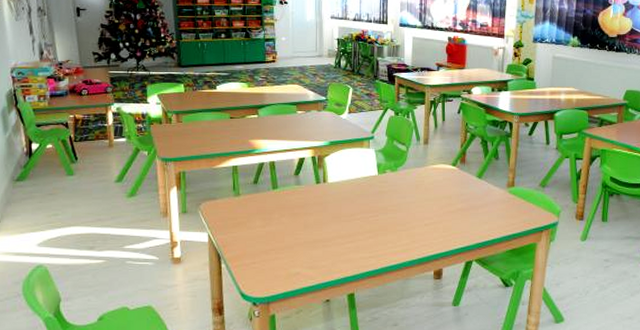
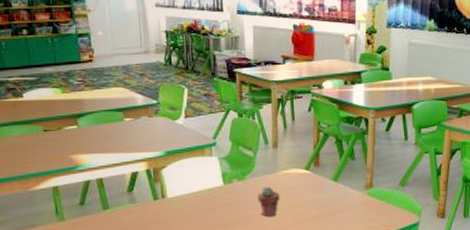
potted succulent: none [407,178,428,206] -> present [257,186,280,217]

